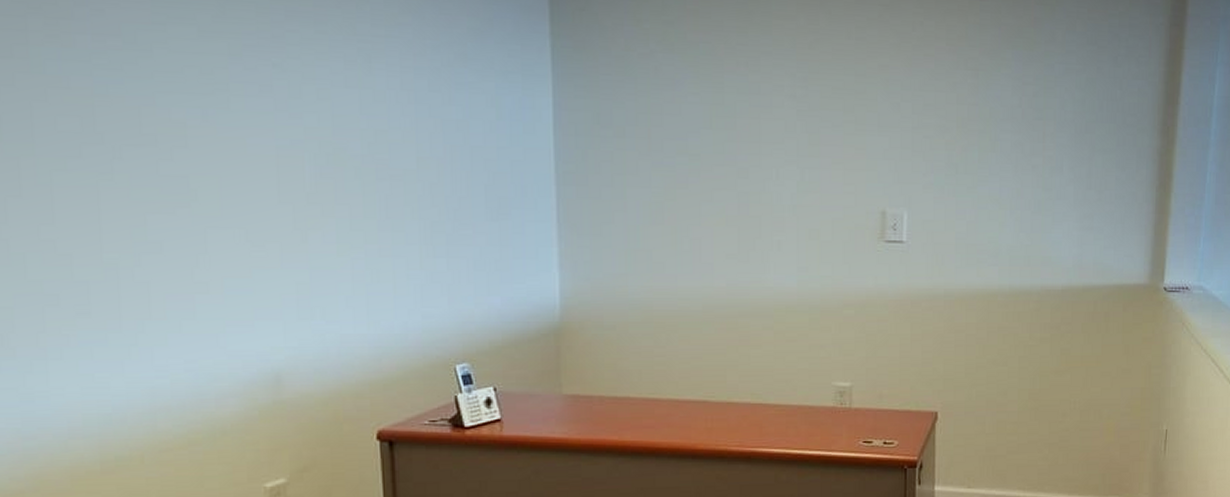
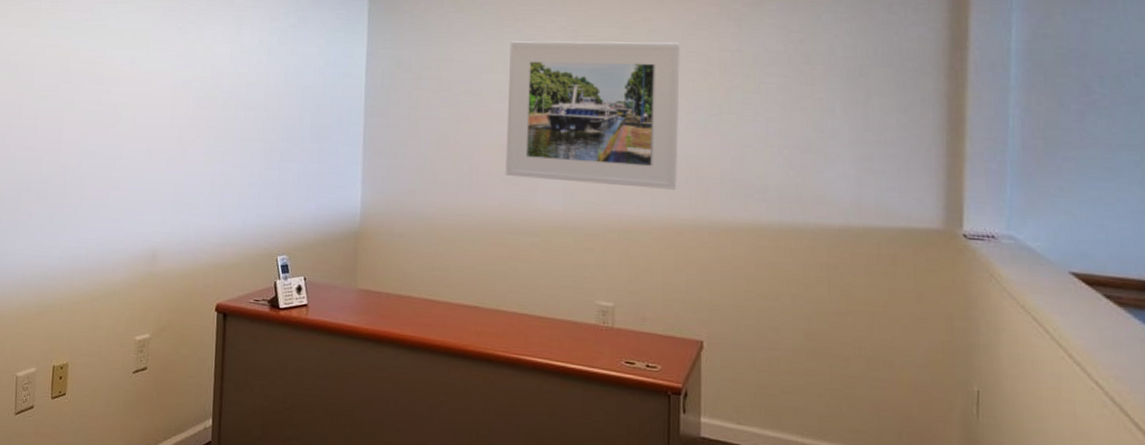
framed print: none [731,90,917,258] -> present [505,41,680,190]

